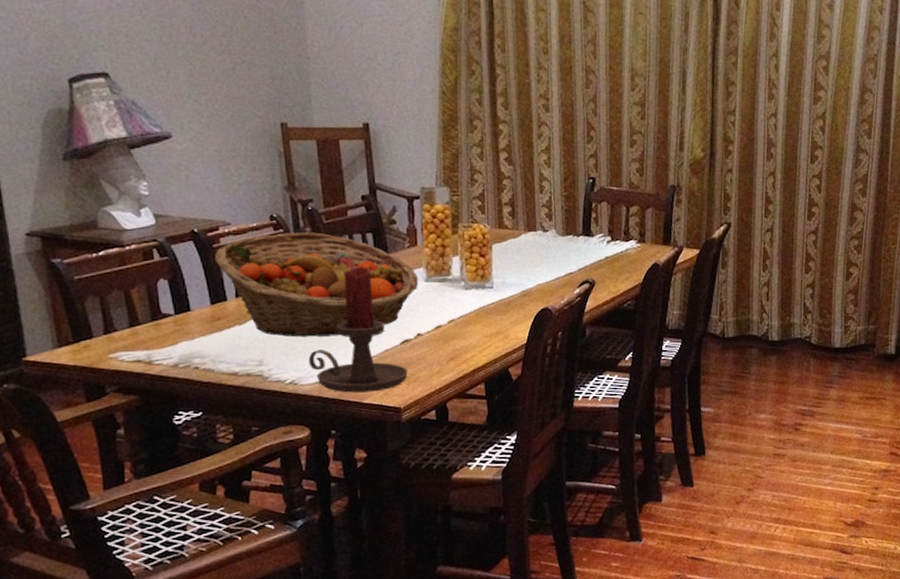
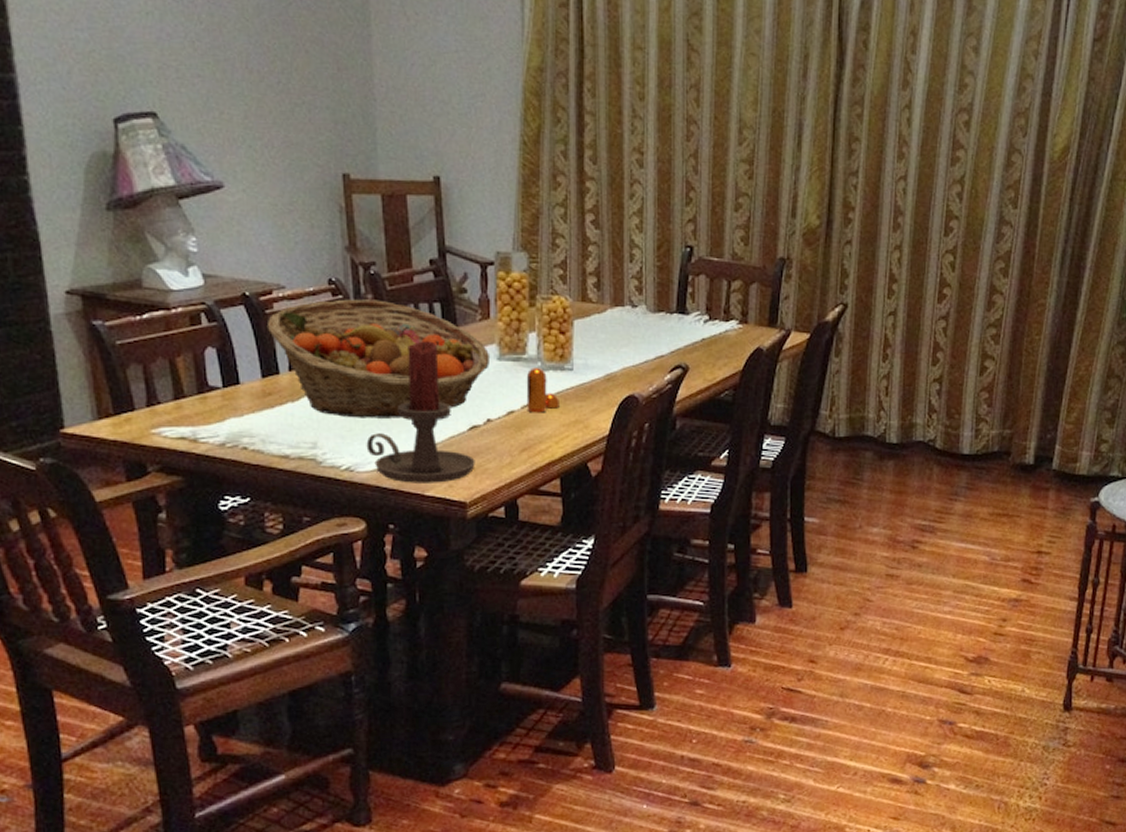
pepper shaker: none [451,287,482,327] -> present [526,367,559,413]

